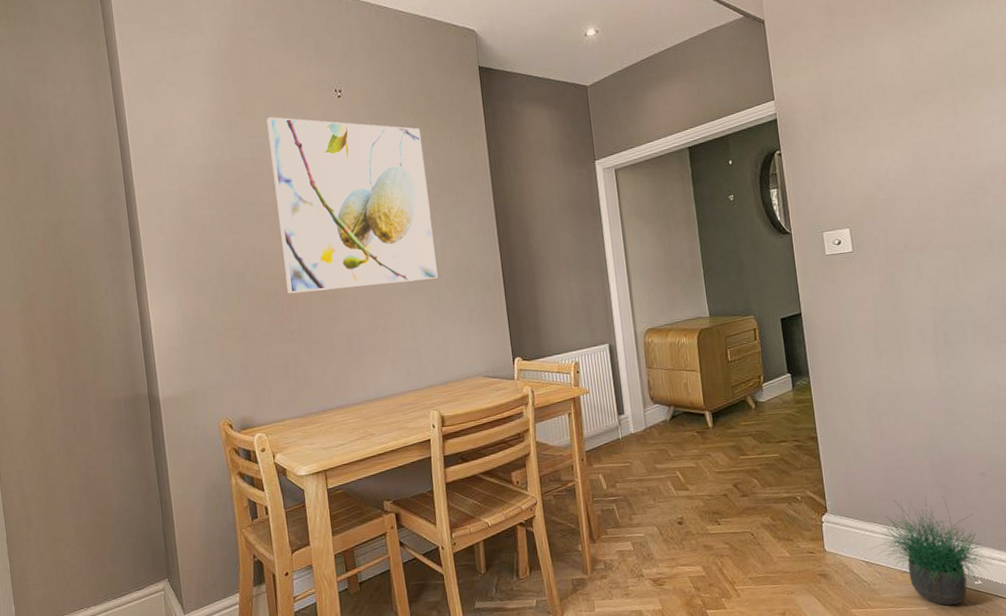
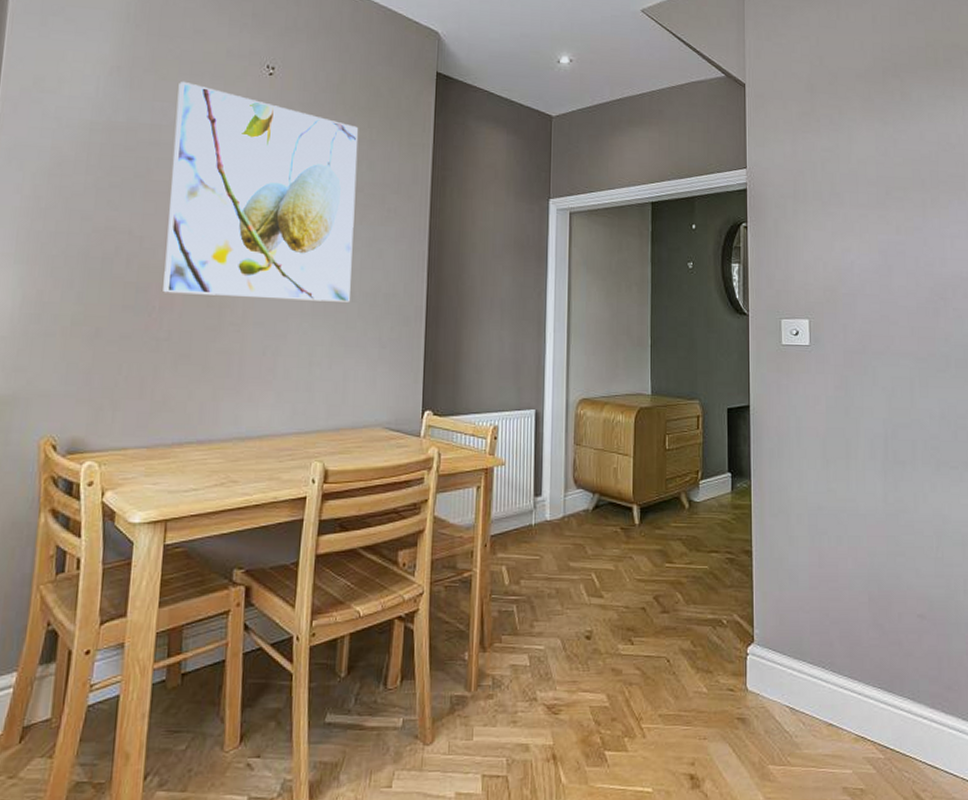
potted plant: present [873,496,995,606] -> none [799,636,926,770]

